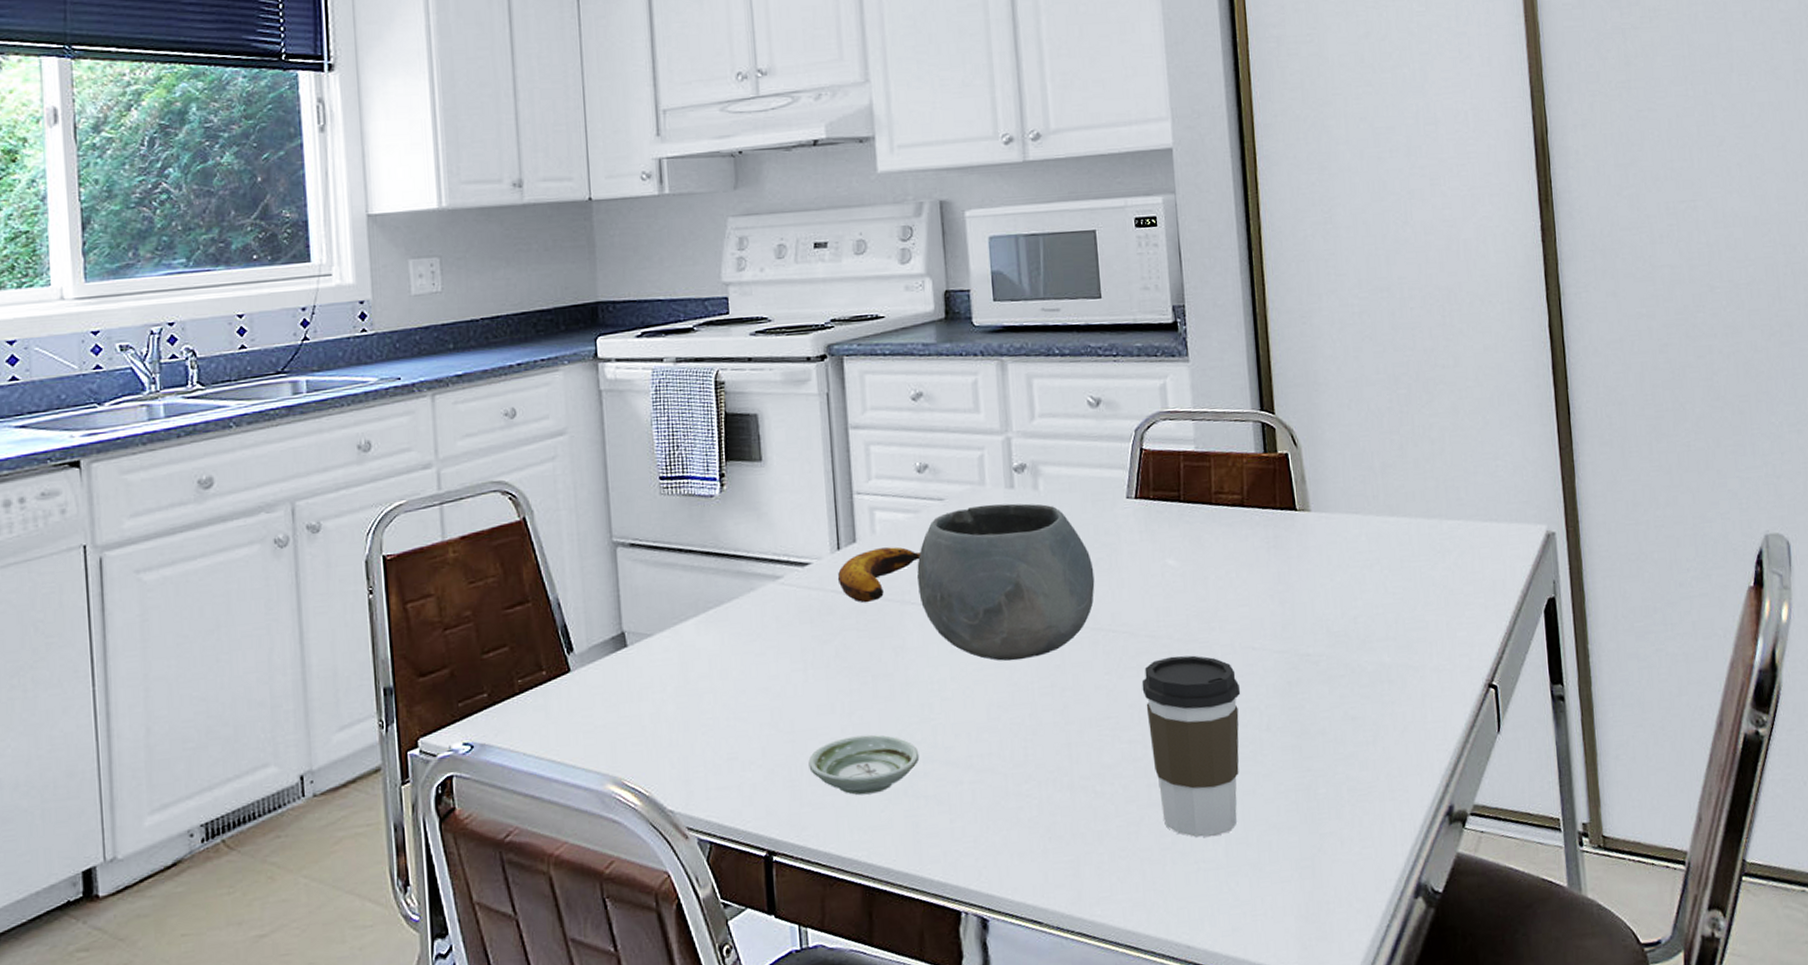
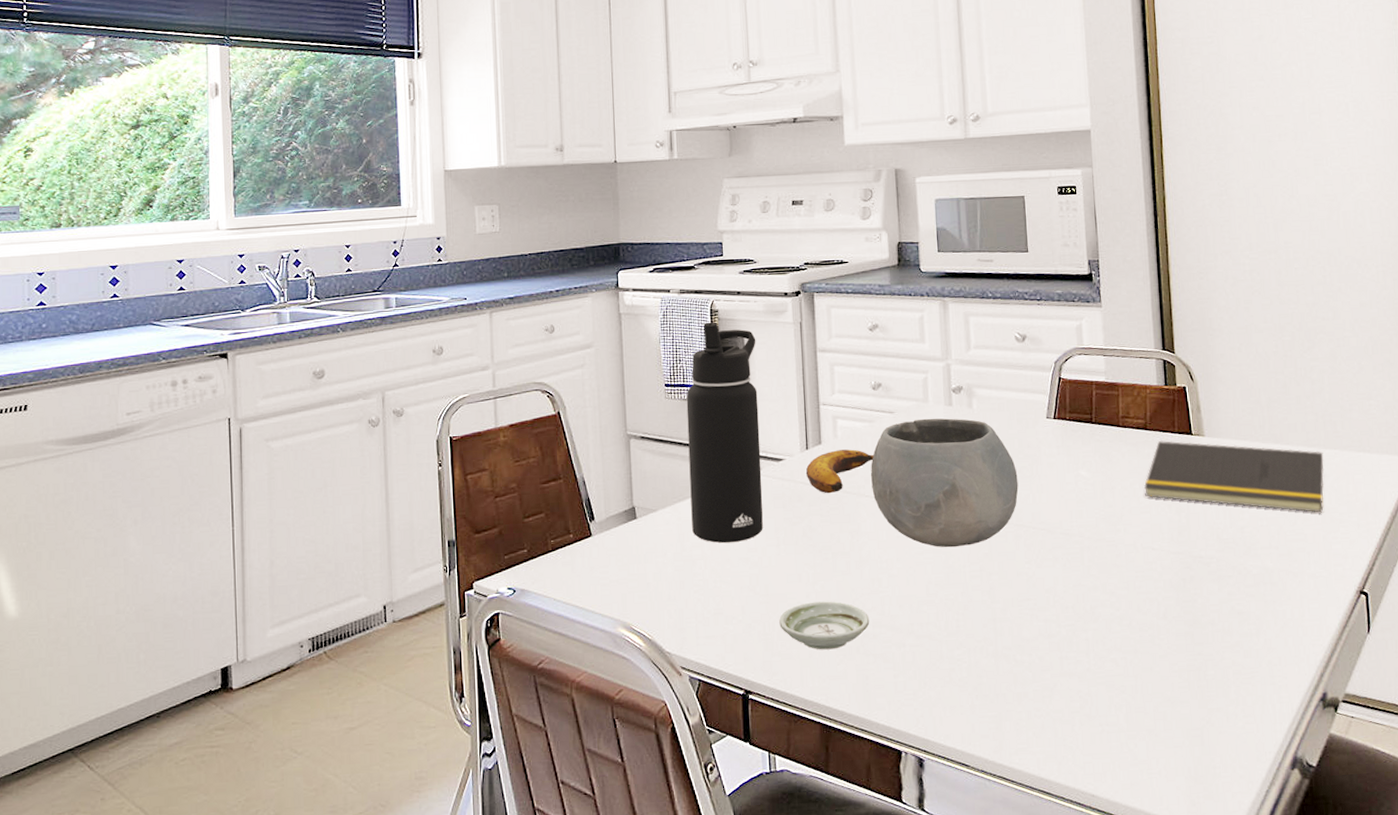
water bottle: none [686,396,786,671] -> present [686,322,763,544]
coffee cup: present [1141,655,1241,838] -> none [1056,551,1142,705]
notepad: none [1242,518,1447,595] -> present [1144,440,1324,513]

